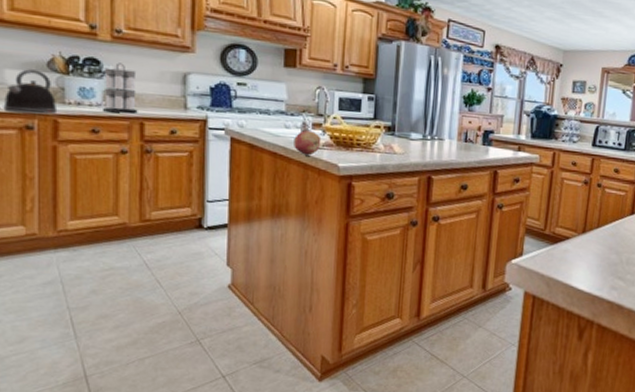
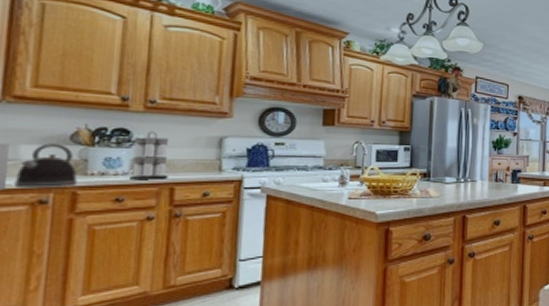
fruit: present [294,130,322,156] -> none [331,183,359,206]

